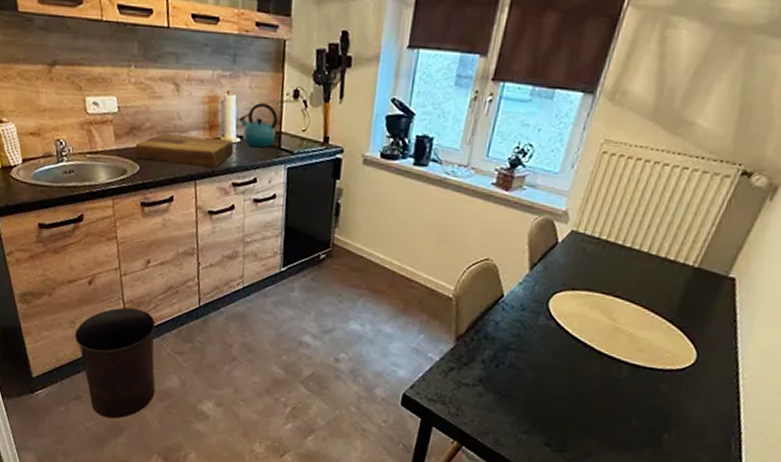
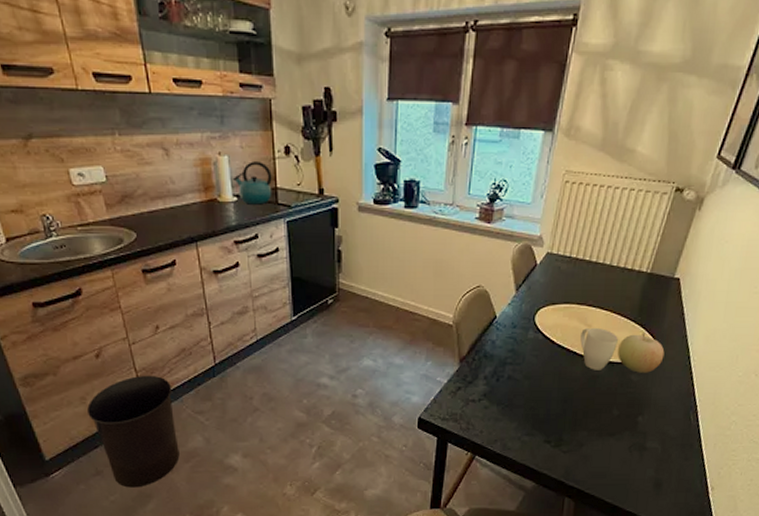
cutting board: present [134,133,234,167] -> none [128,199,232,227]
mug: none [600,322,648,373] -> present [580,328,618,370]
fruit: none [644,336,706,385] -> present [617,333,665,373]

